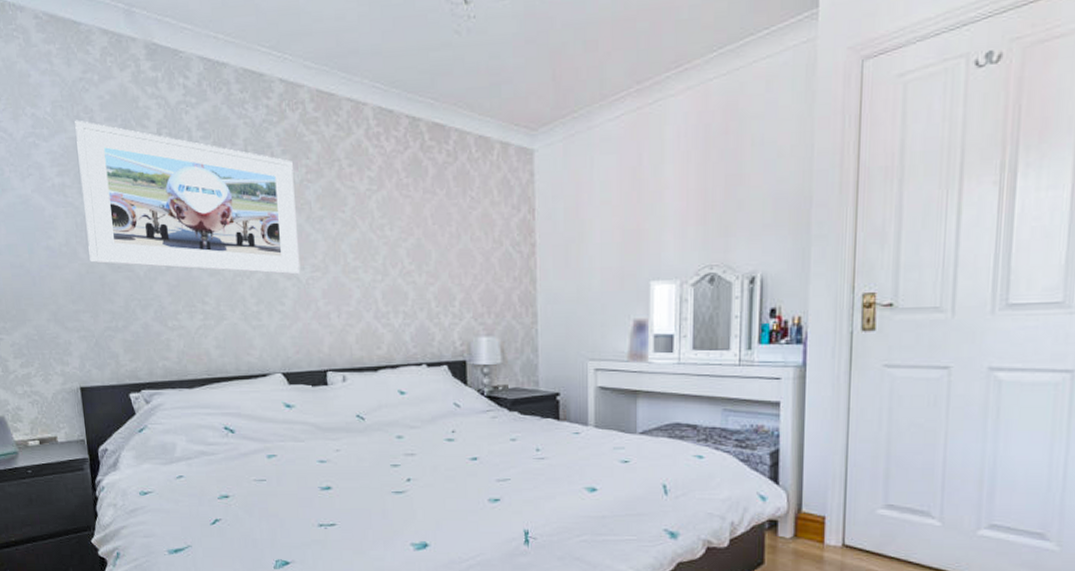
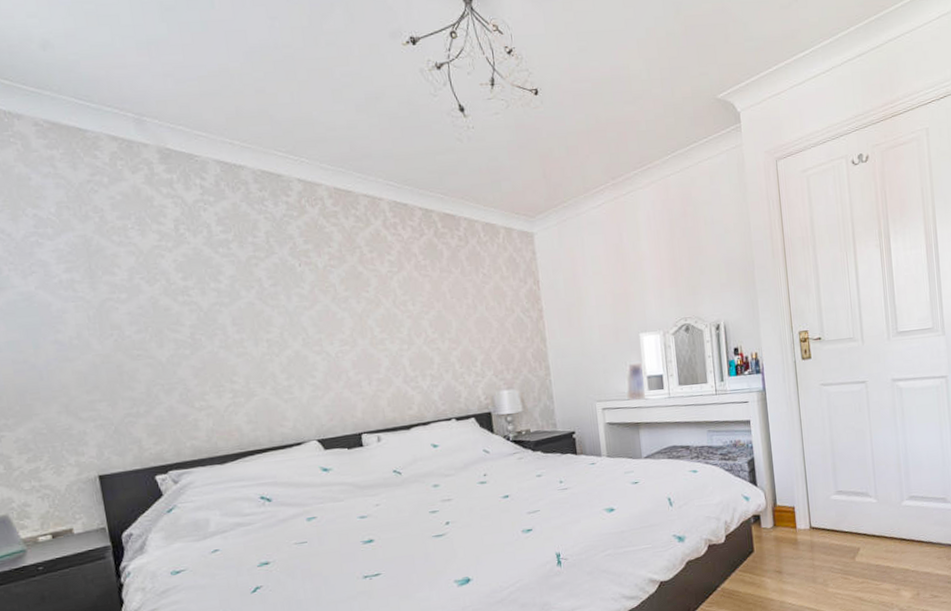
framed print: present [75,120,301,275] -> none [83,219,330,354]

